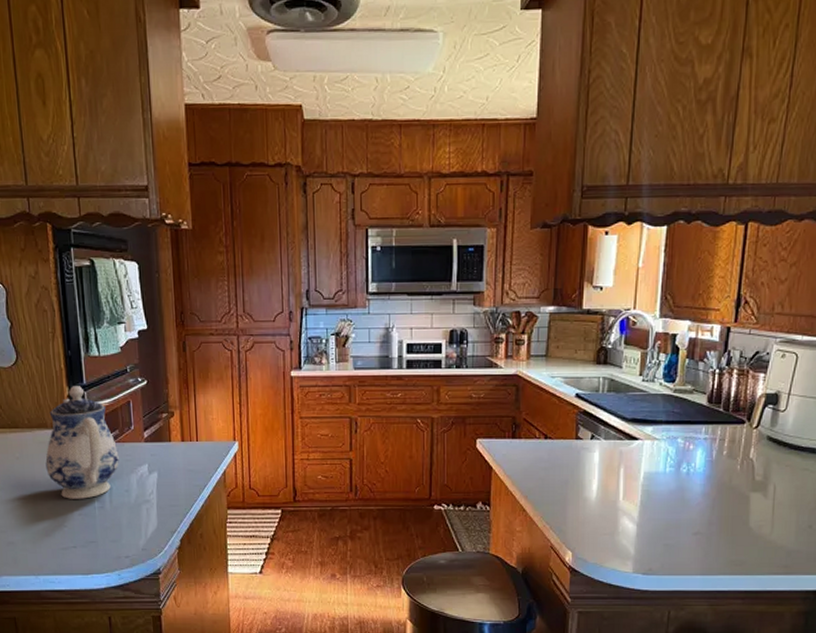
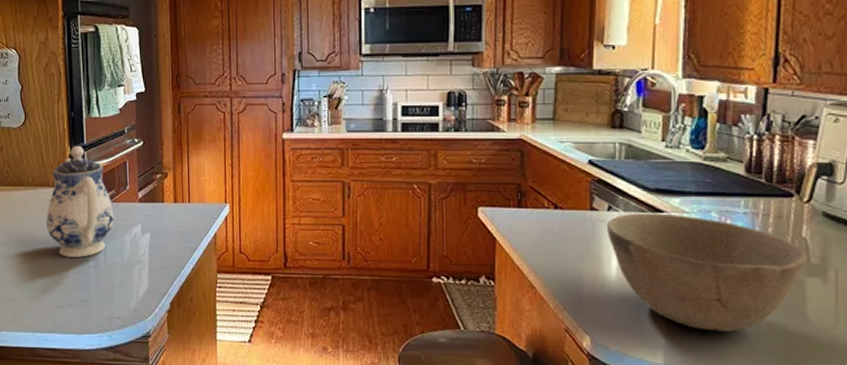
bowl: none [589,440,753,542] -> present [606,213,808,332]

